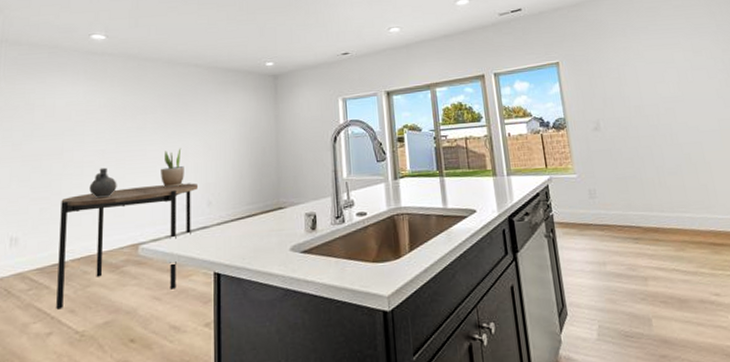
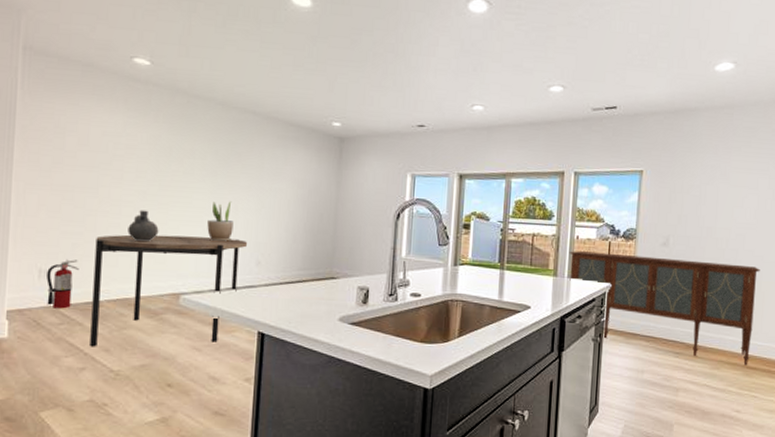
fire extinguisher: none [17,224,46,275] -> present [46,259,79,309]
sideboard: none [503,138,714,243] -> present [569,251,760,366]

